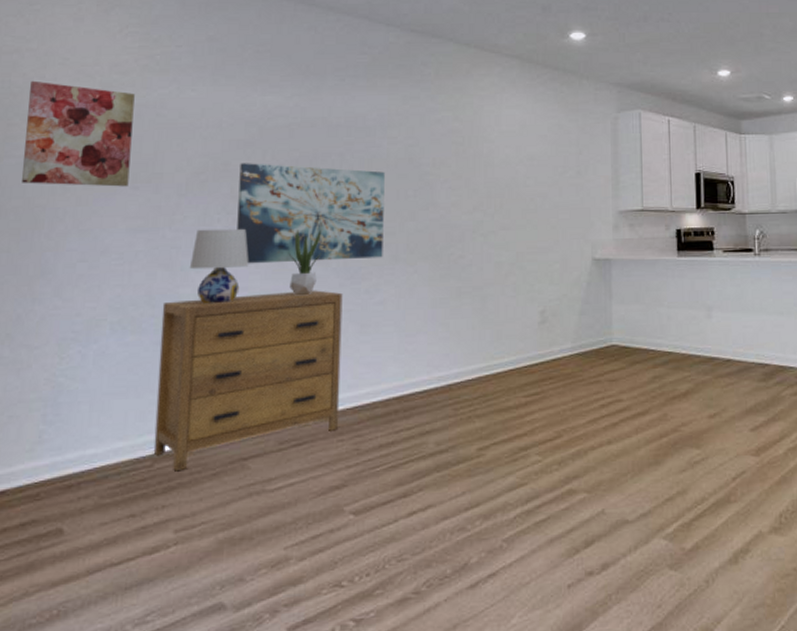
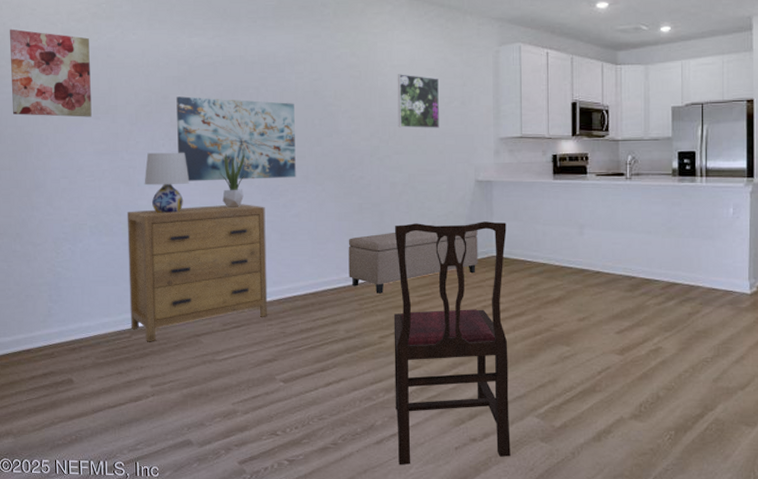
ottoman: none [442,315,595,395] -> present [348,230,478,294]
dining chair: none [495,305,634,614] -> present [393,221,511,465]
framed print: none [505,140,553,201] -> present [397,74,440,129]

